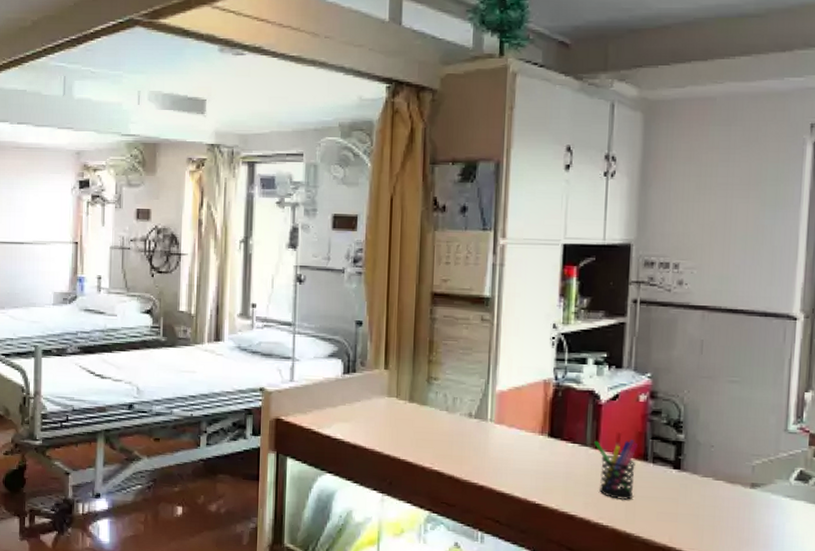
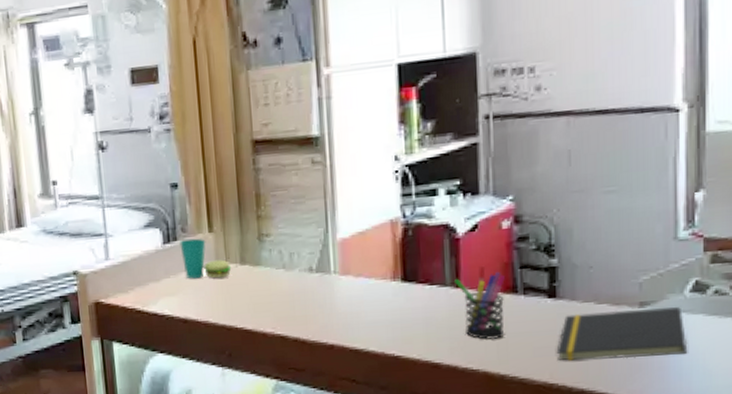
cup: none [358,372,401,412] -> present [180,238,232,279]
notepad: none [676,486,790,536] -> present [556,307,688,361]

